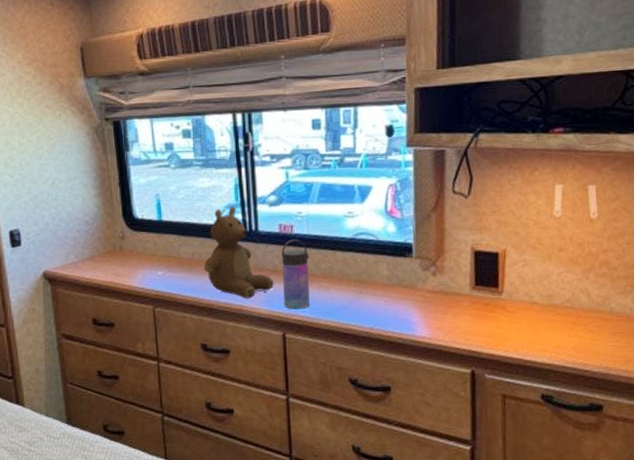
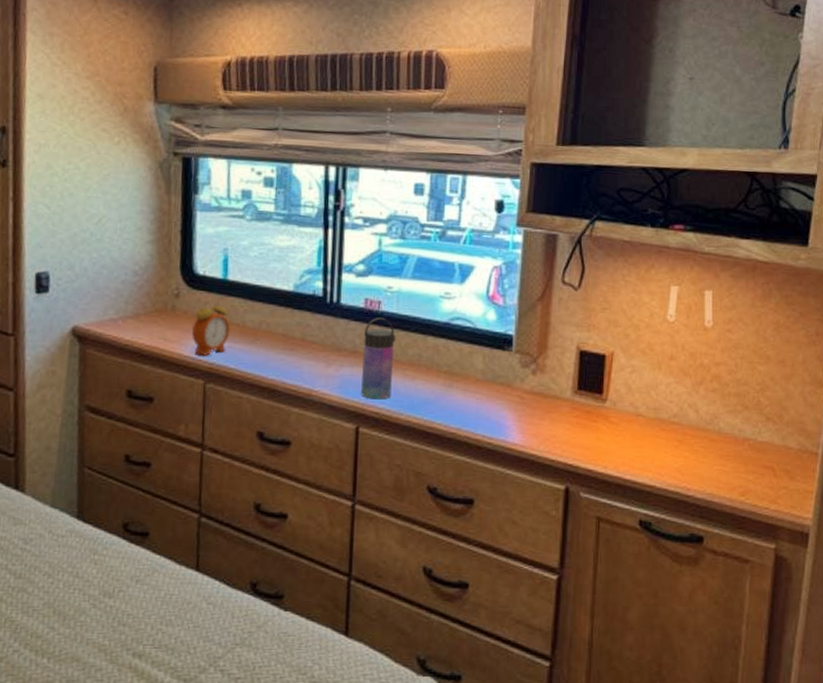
alarm clock: none [138,237,169,286] -> present [191,298,230,356]
teddy bear: present [203,206,274,298] -> none [271,271,352,382]

